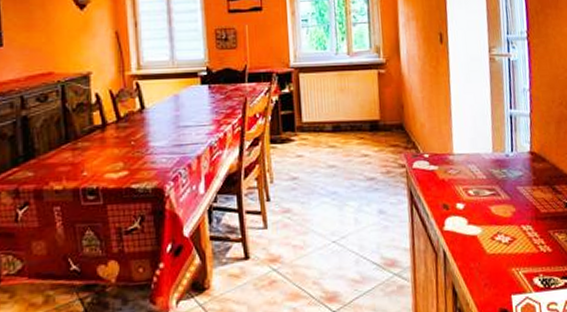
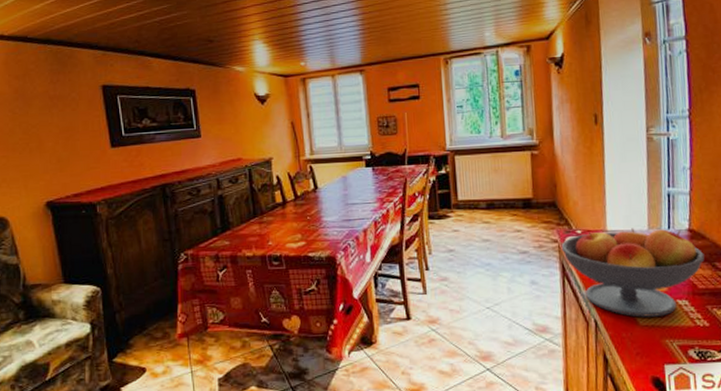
fruit bowl: none [408,151,546,246] -> present [561,228,705,317]

